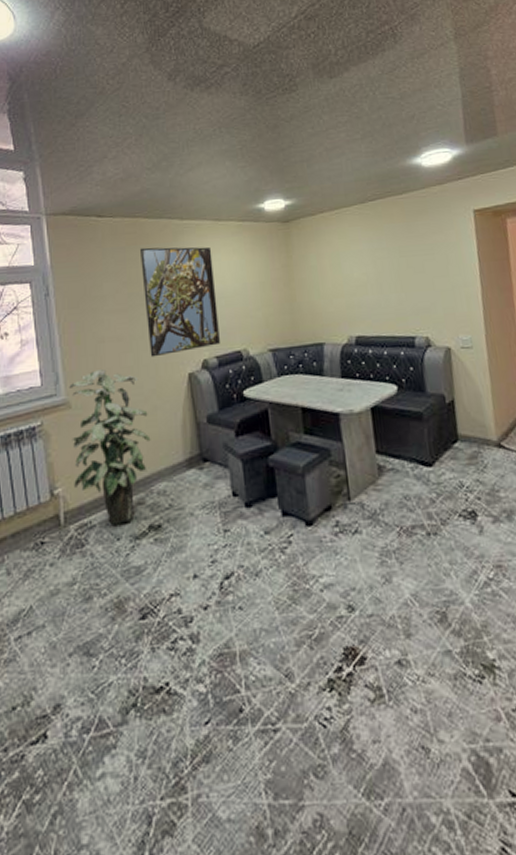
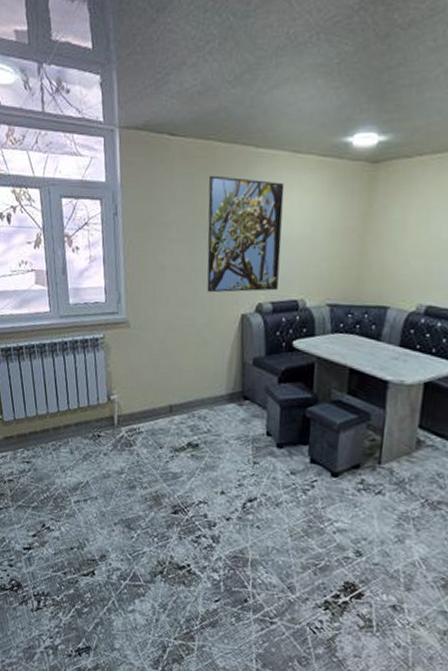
indoor plant: present [69,369,151,525] -> none [128,296,198,436]

